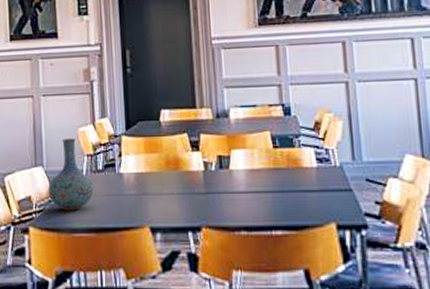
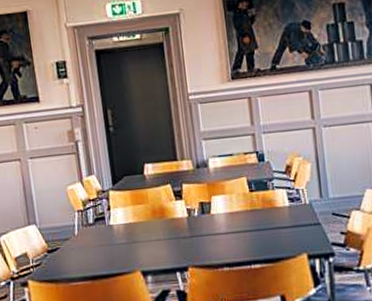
vase: present [48,138,95,211] -> none [42,196,87,263]

